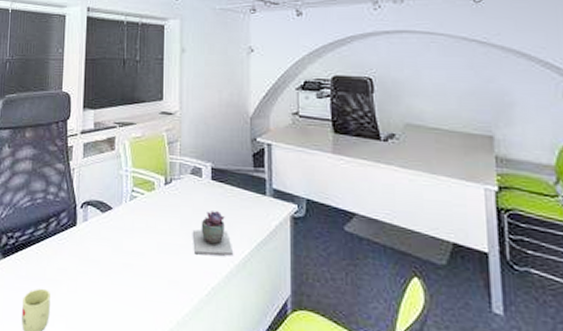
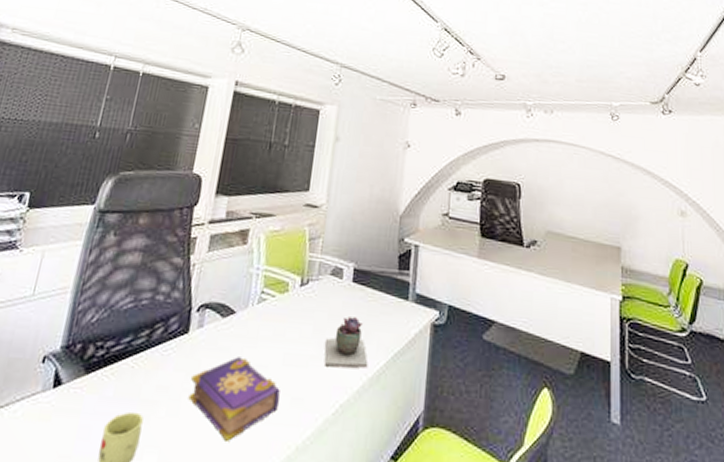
book: none [82,245,158,314] -> present [188,357,280,441]

